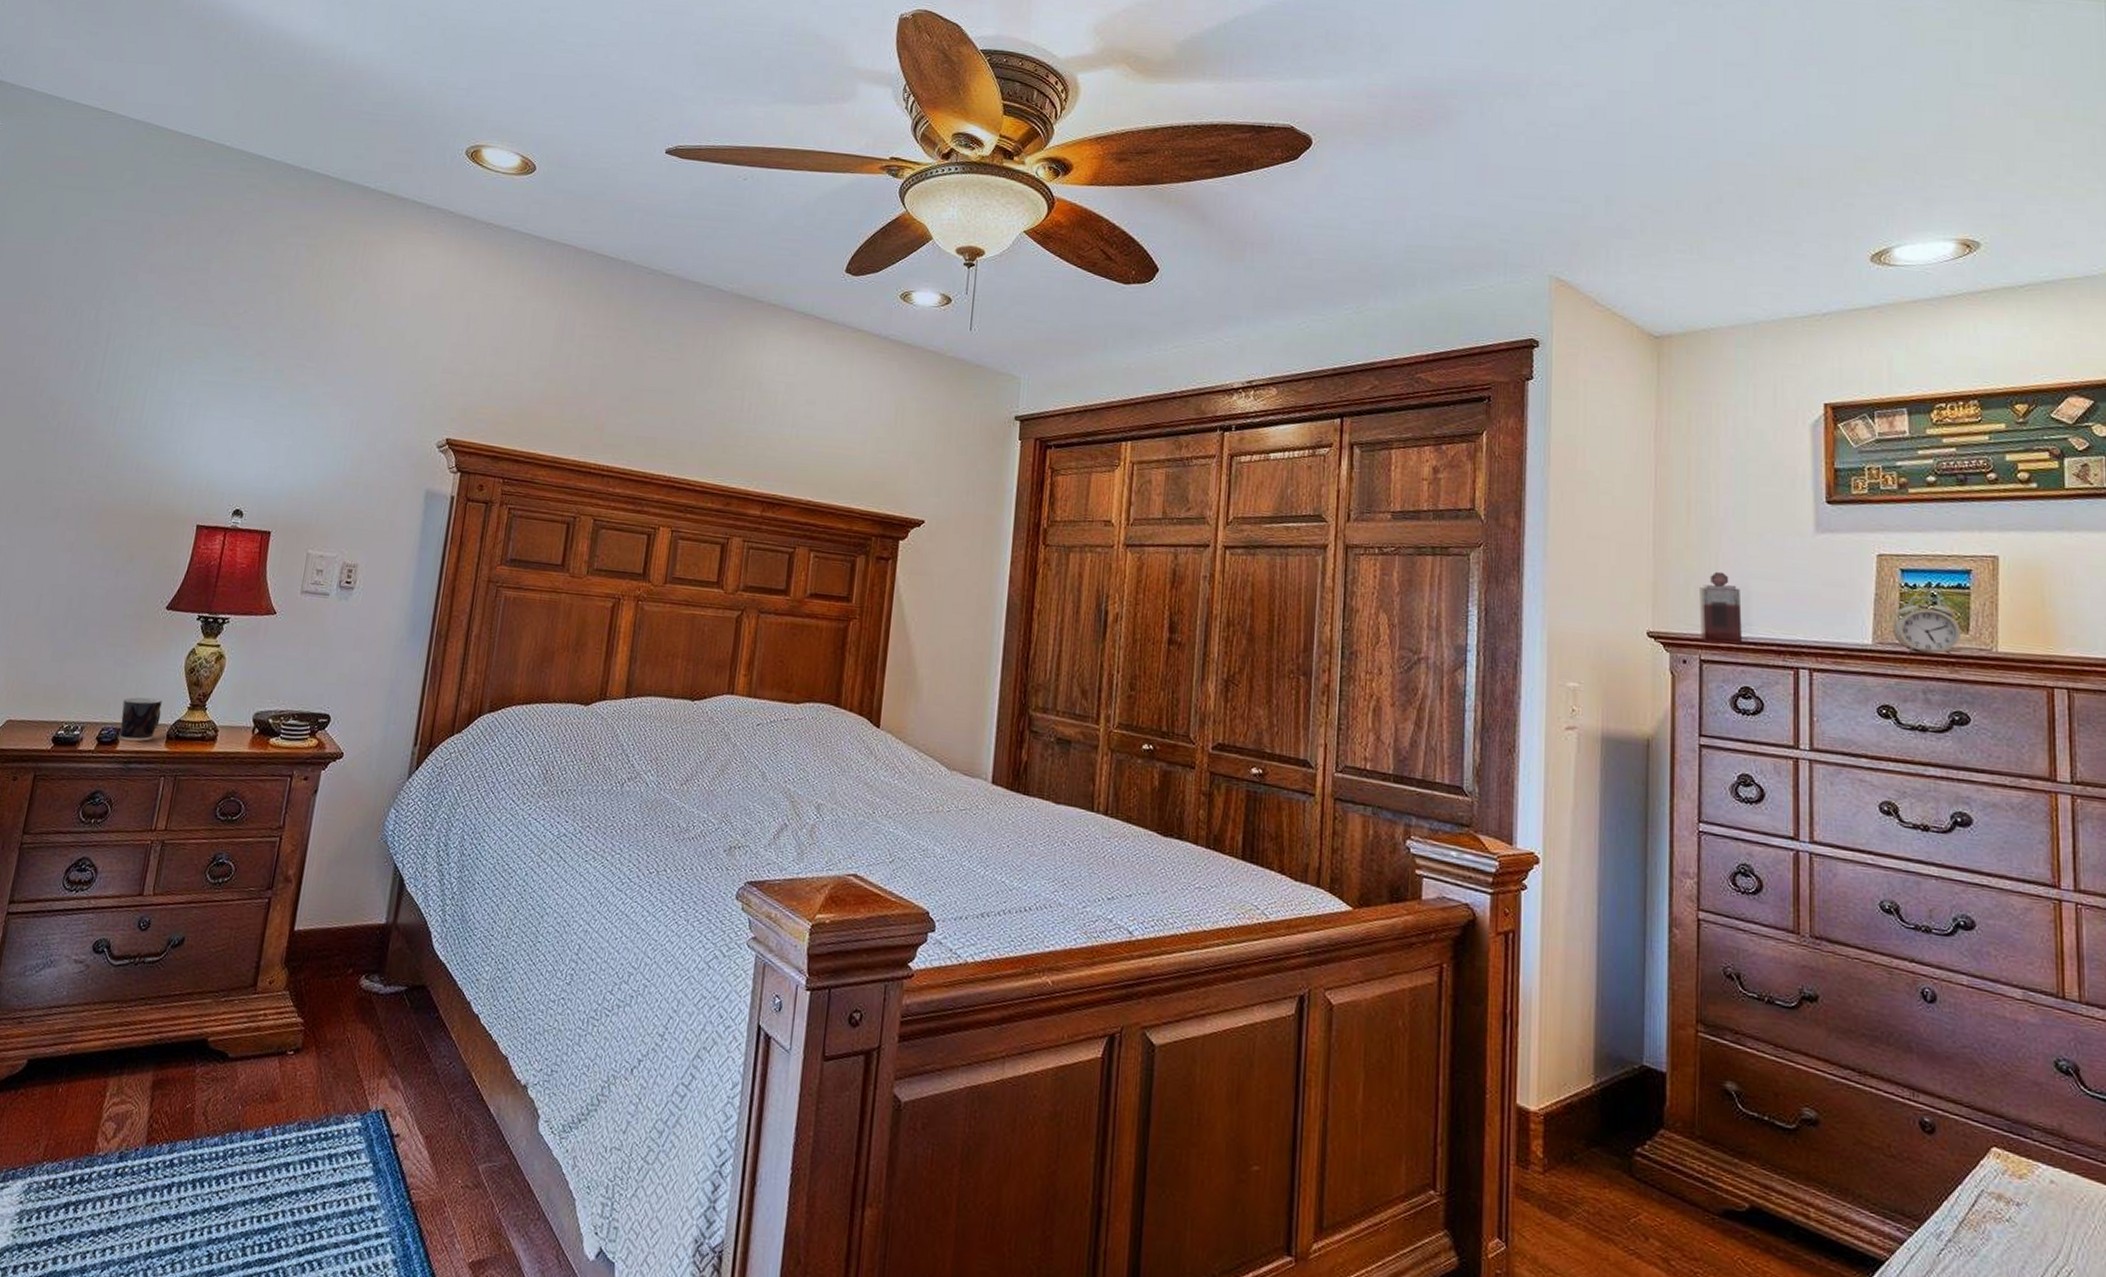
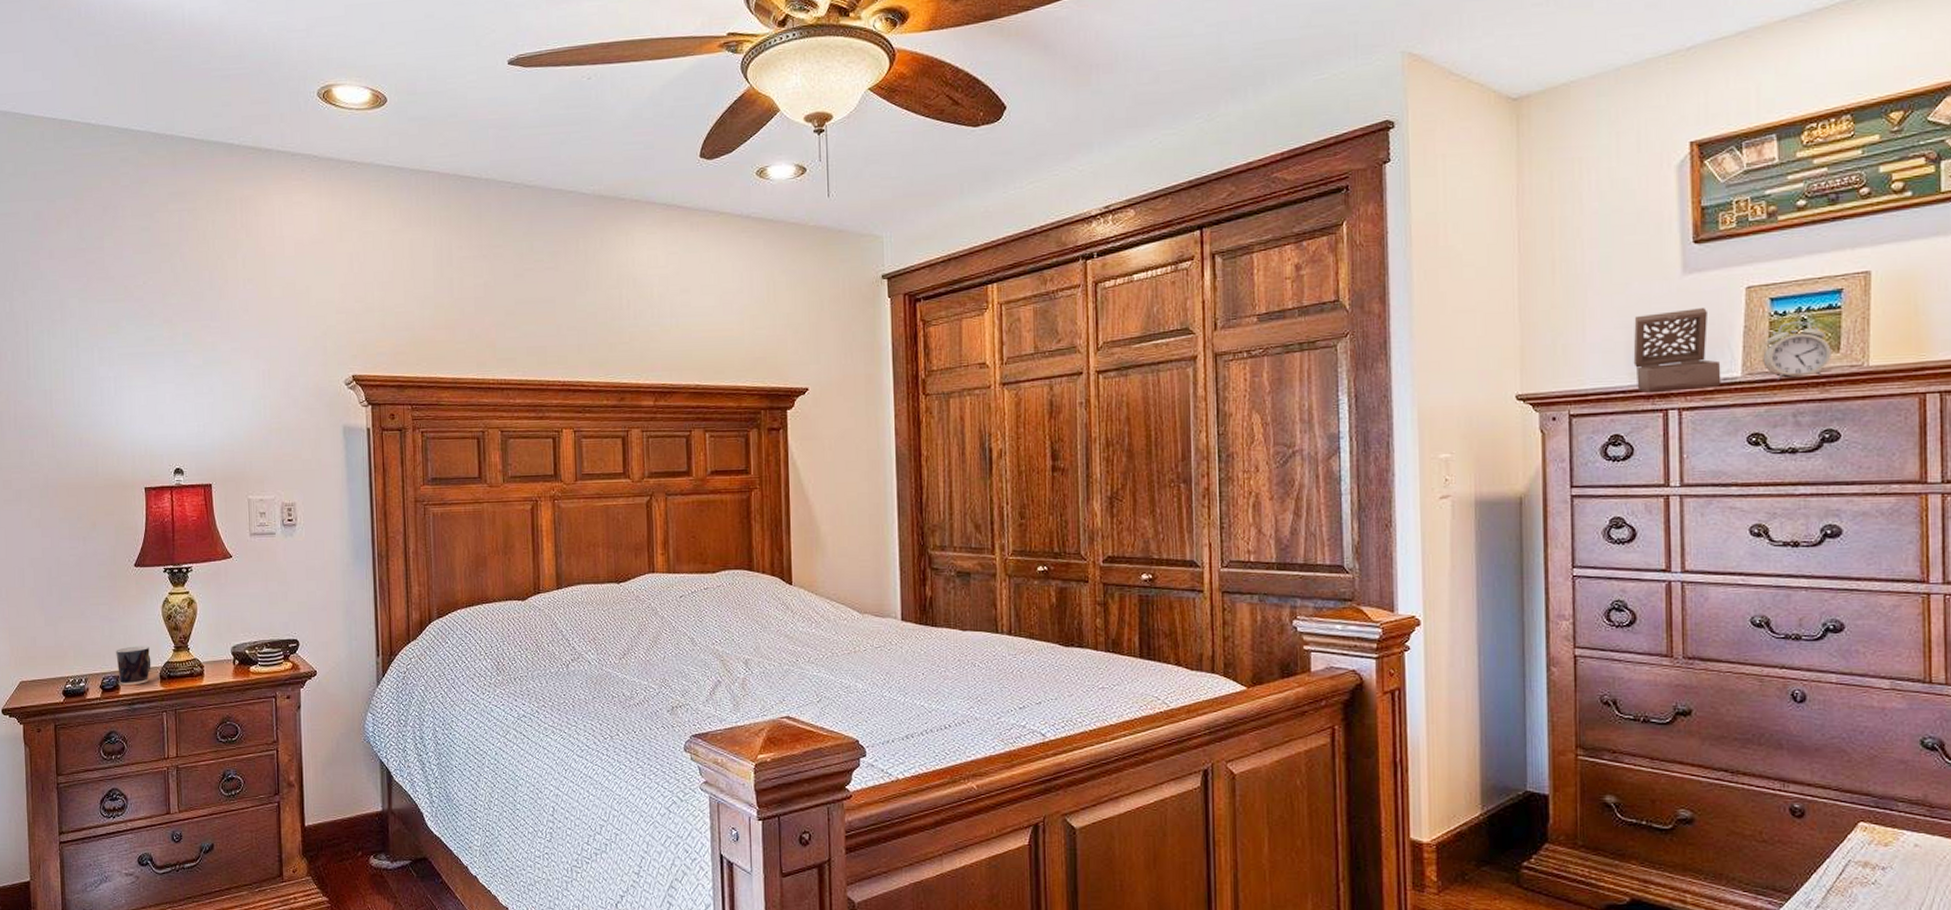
perfume bottle: present [1699,571,1742,644] -> none [1567,326,1610,398]
jewelry box: none [1765,567,1852,652] -> present [1633,308,1721,394]

